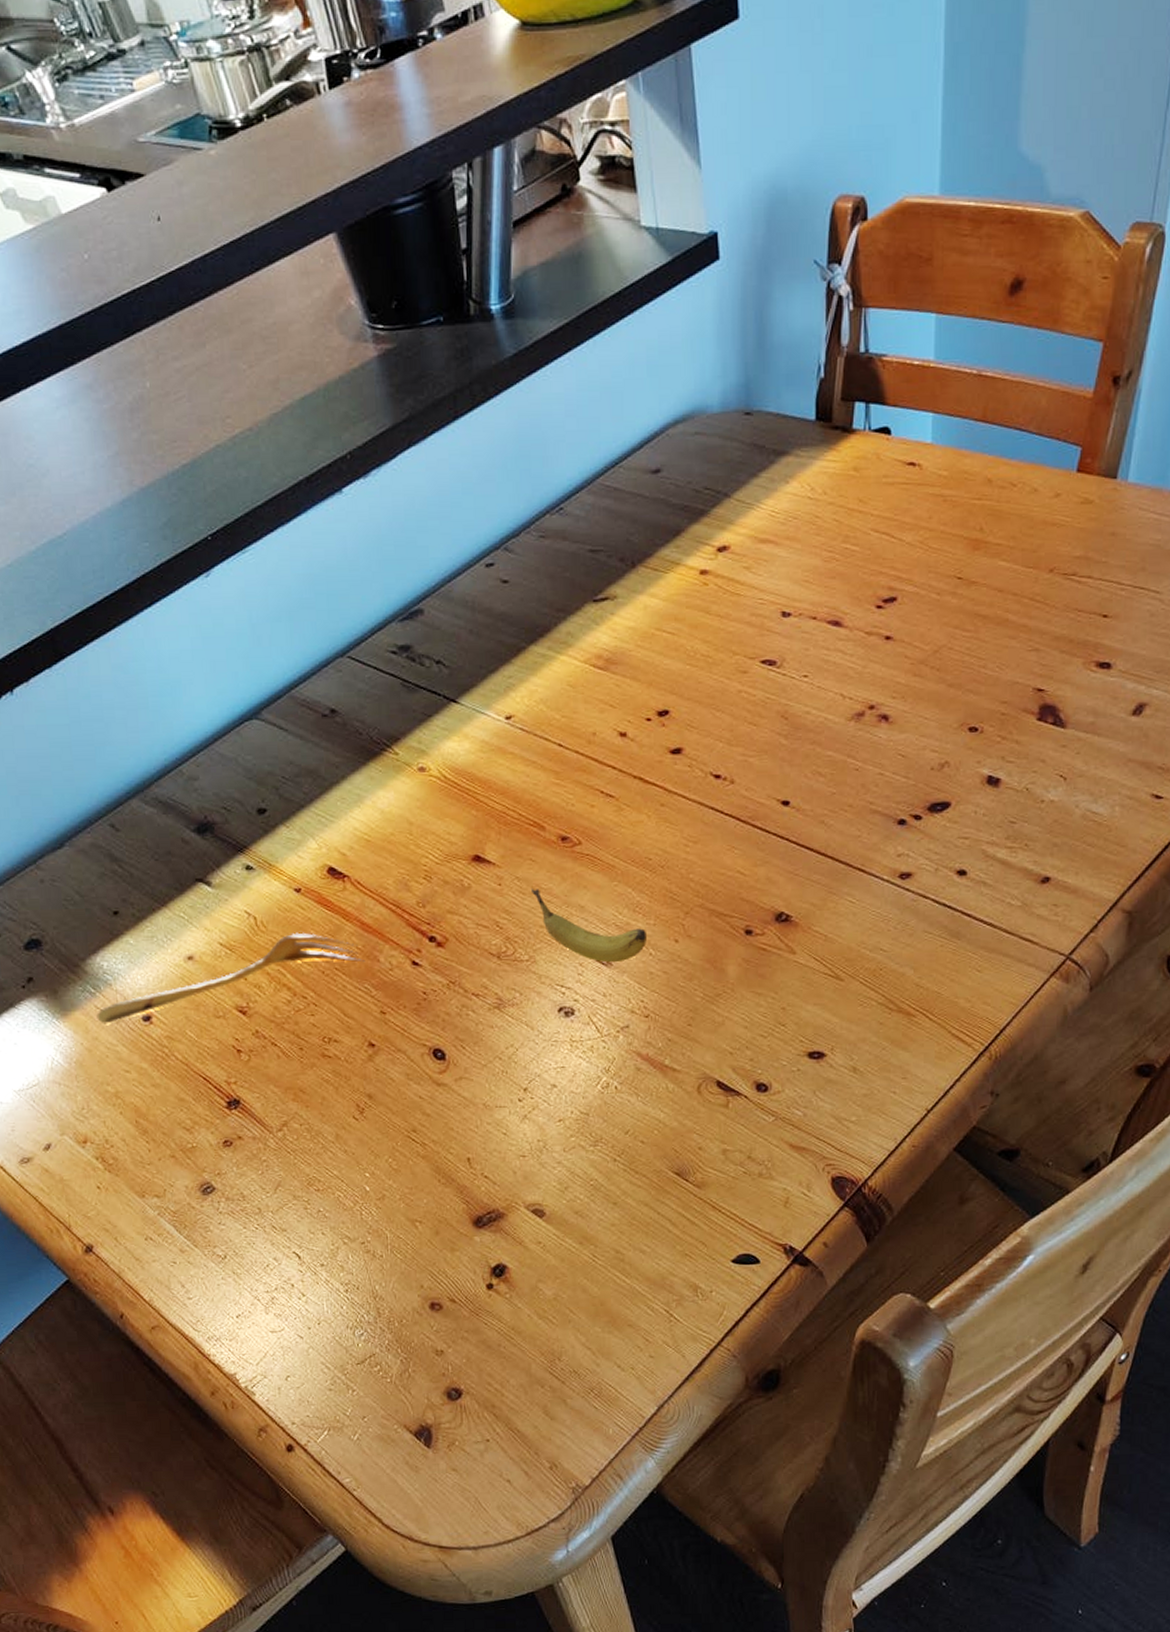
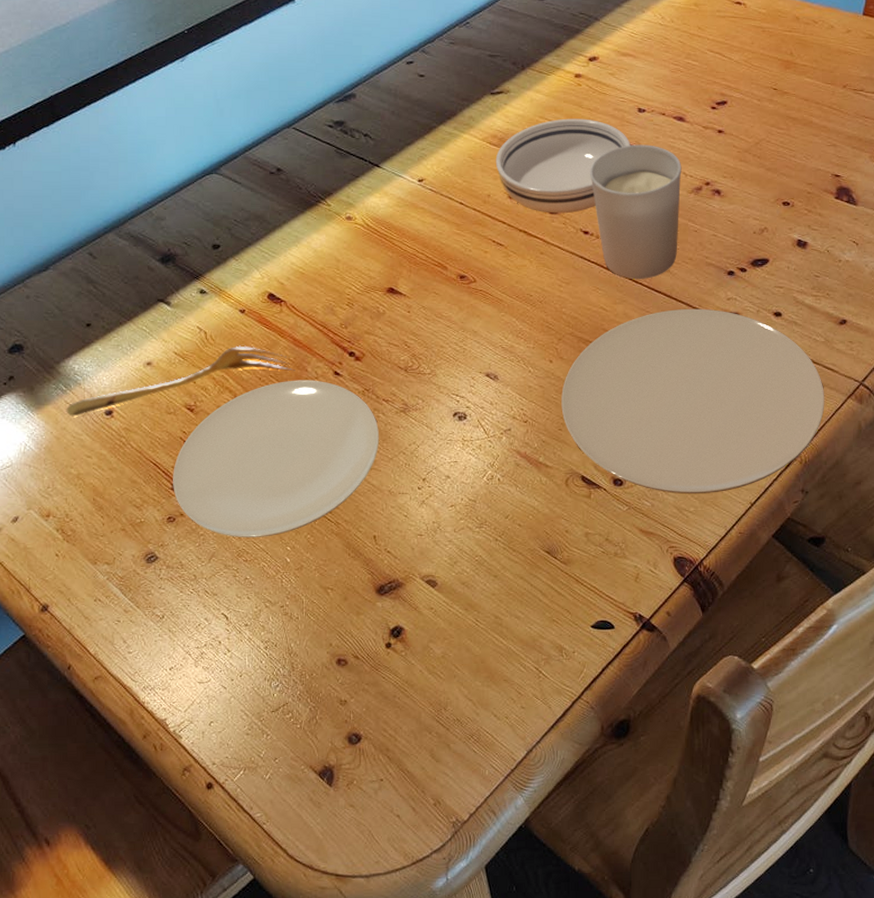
plate: none [226,972,470,1164] -> present [173,380,379,538]
fruit: present [530,889,648,963] -> none [434,316,528,378]
bowl: none [601,628,773,754] -> present [495,118,631,214]
plate: none [690,868,1022,1101] -> present [561,308,825,495]
candle holder: none [721,659,839,835] -> present [590,144,682,280]

